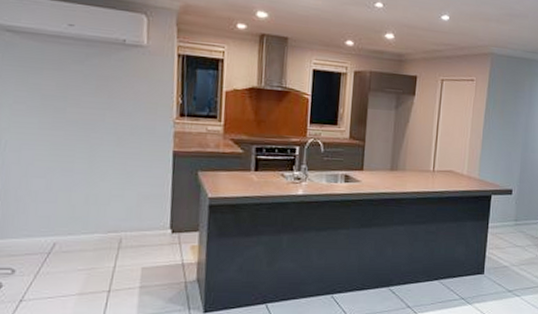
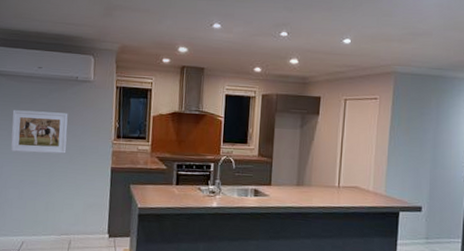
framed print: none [31,78,114,135] -> present [10,110,68,154]

